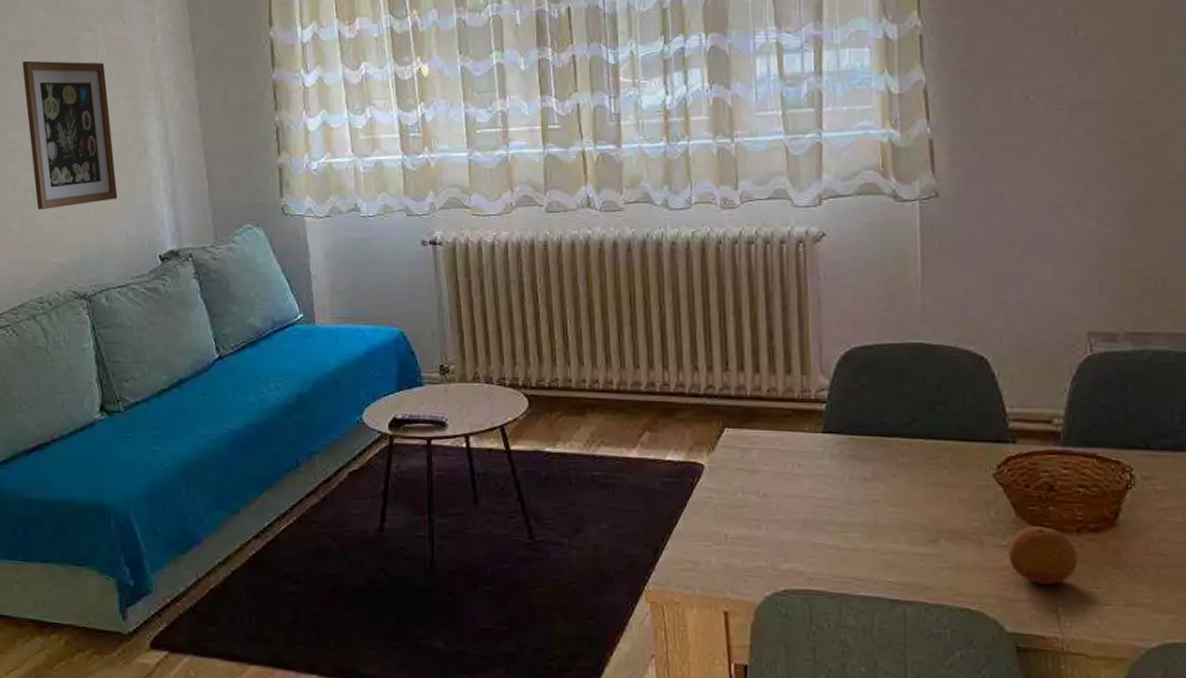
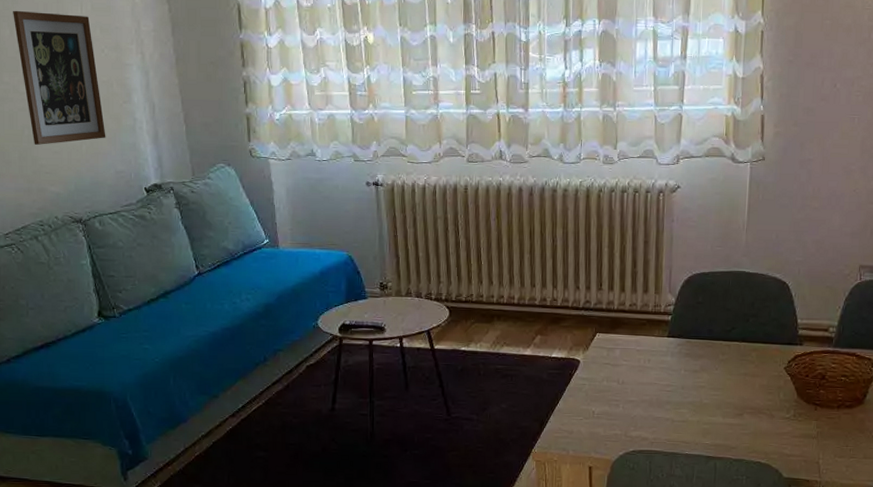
fruit: present [1008,526,1078,585] -> none [789,404,836,445]

